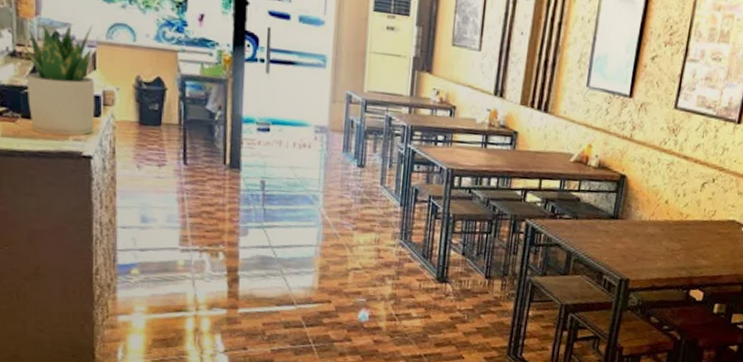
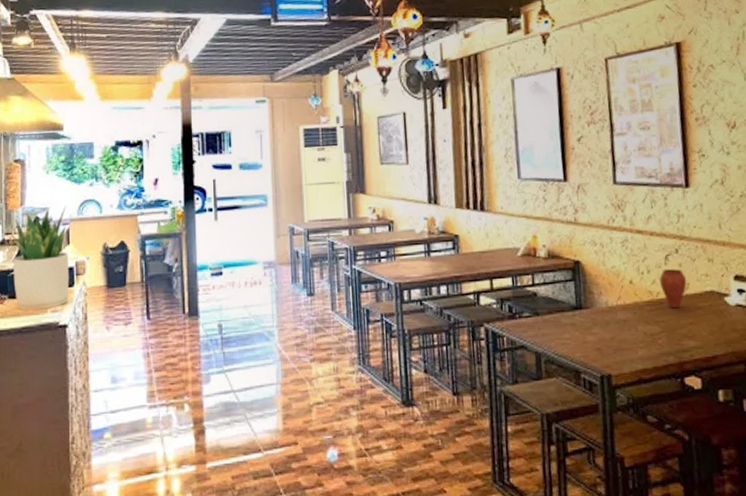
vase: none [691,195,716,231] -> present [659,269,687,309]

